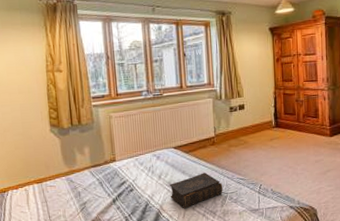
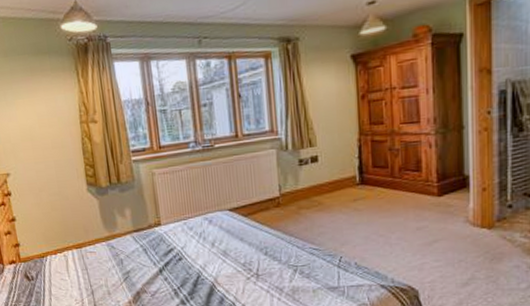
book: present [169,173,223,209] -> none [224,240,292,283]

